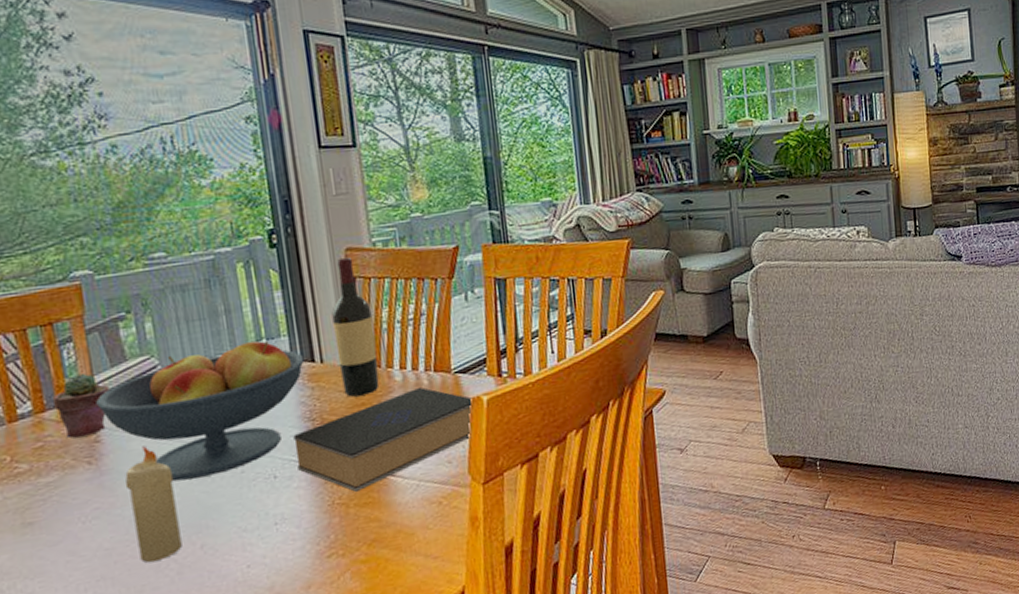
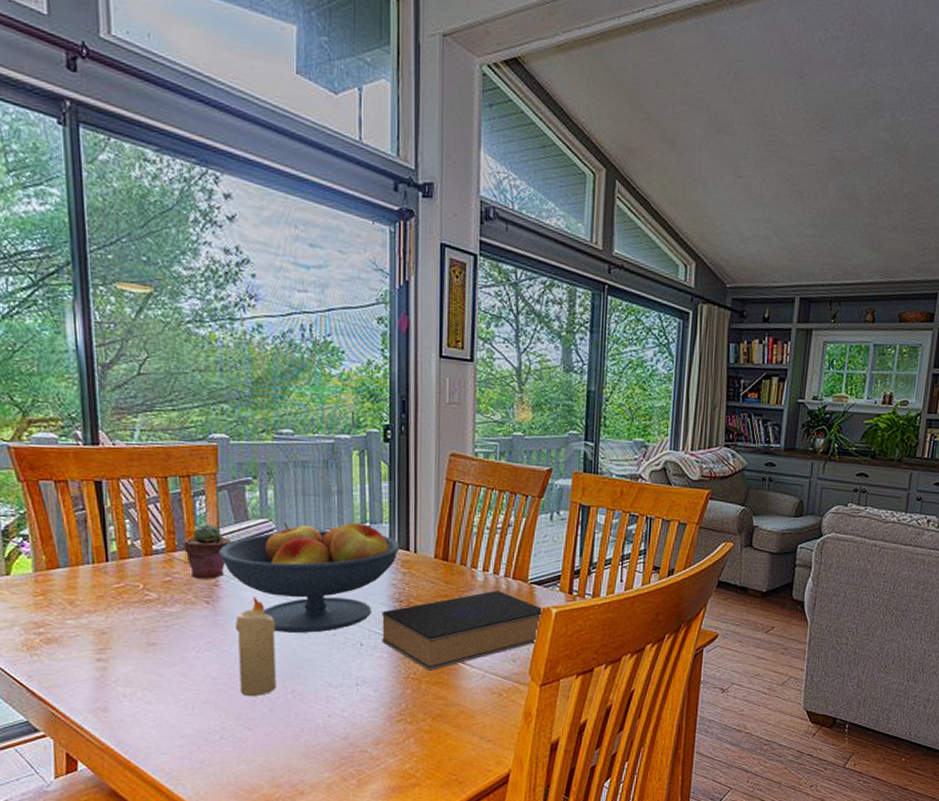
wine bottle: present [331,257,380,397] -> none [430,461,465,588]

